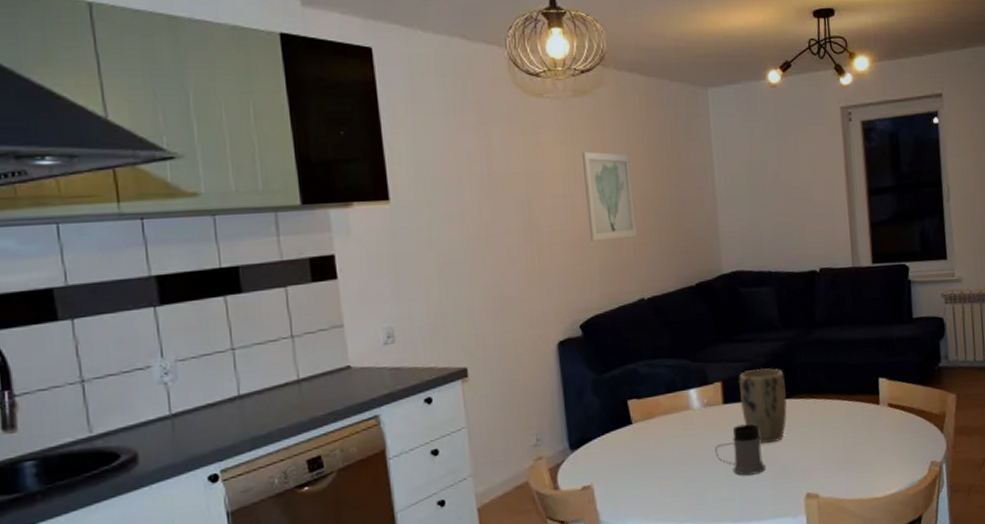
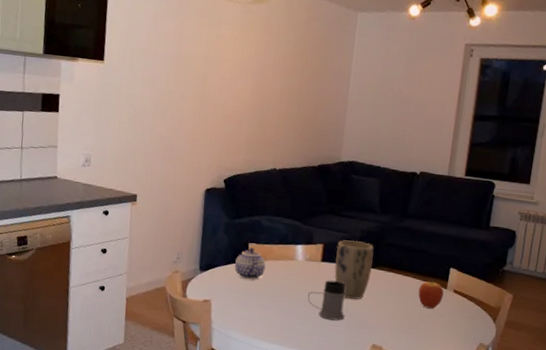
wall art: present [583,151,637,241] -> none [244,47,286,120]
teapot: none [614,405,655,448] -> present [235,247,266,280]
fruit: none [847,397,877,434] -> present [418,280,444,309]

